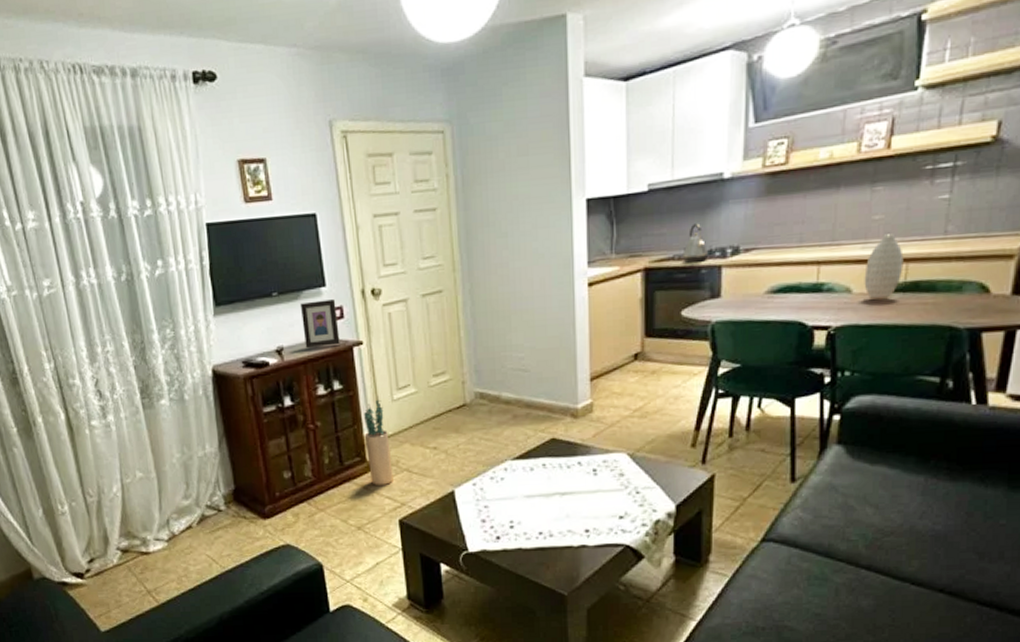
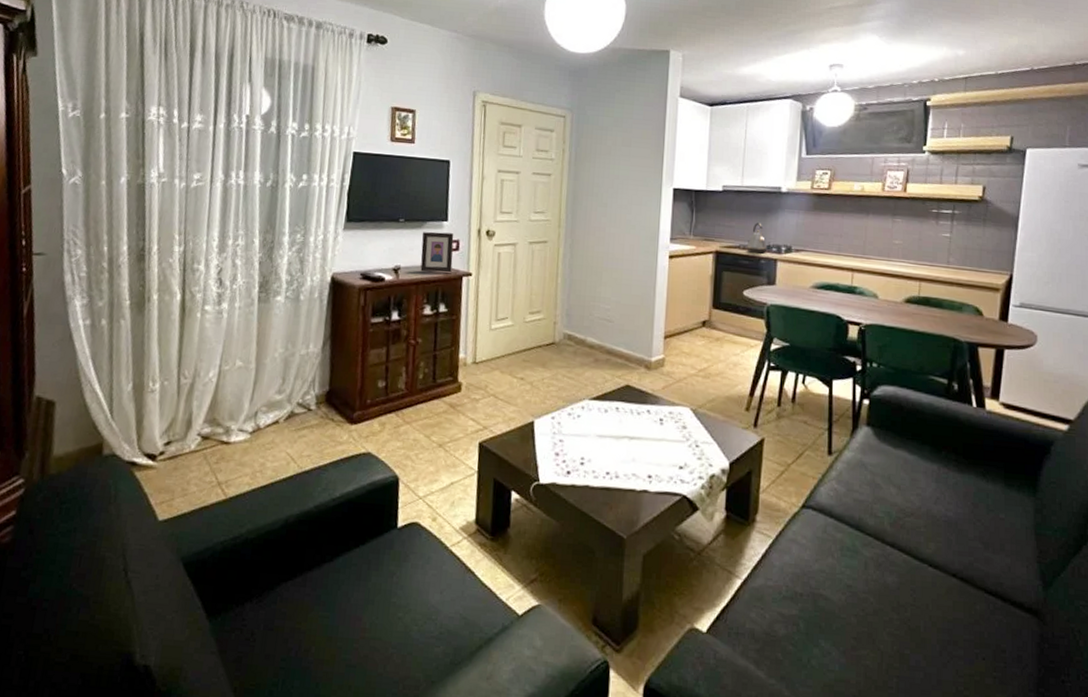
vase: present [364,395,393,486] -> none [458,322,482,408]
vase: present [864,234,904,301] -> none [887,256,917,309]

